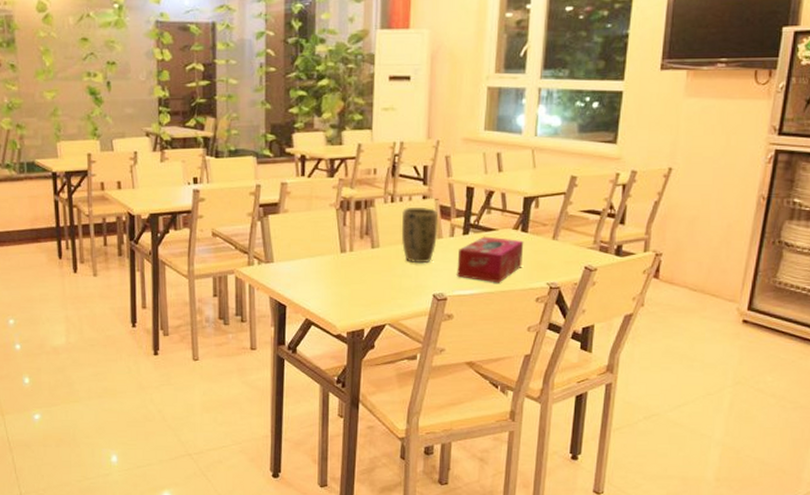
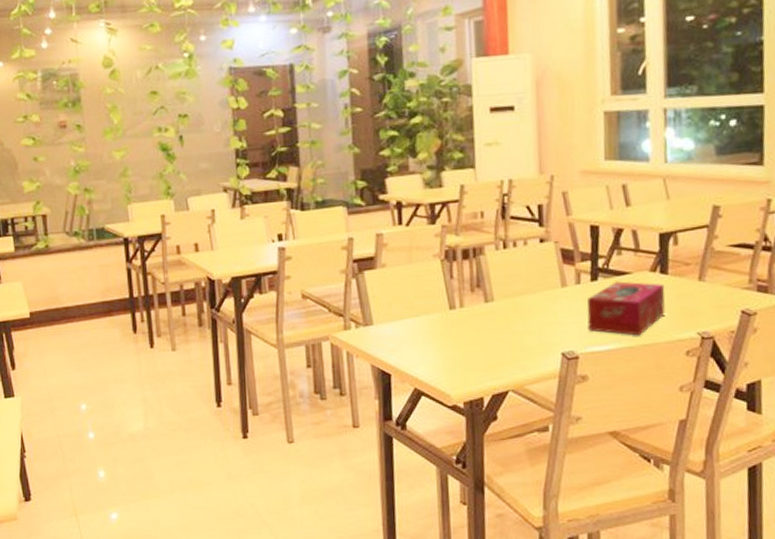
plant pot: present [401,208,439,264] -> none [517,252,562,317]

